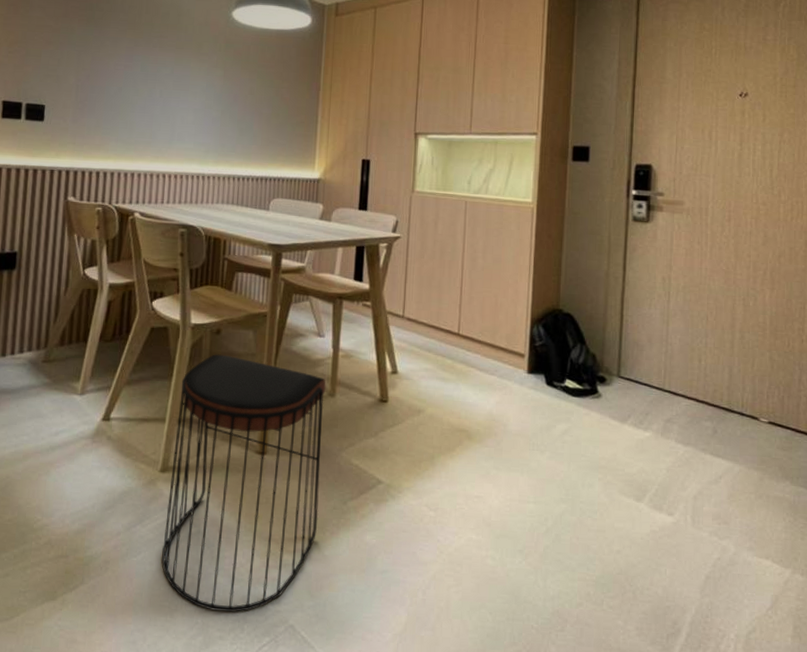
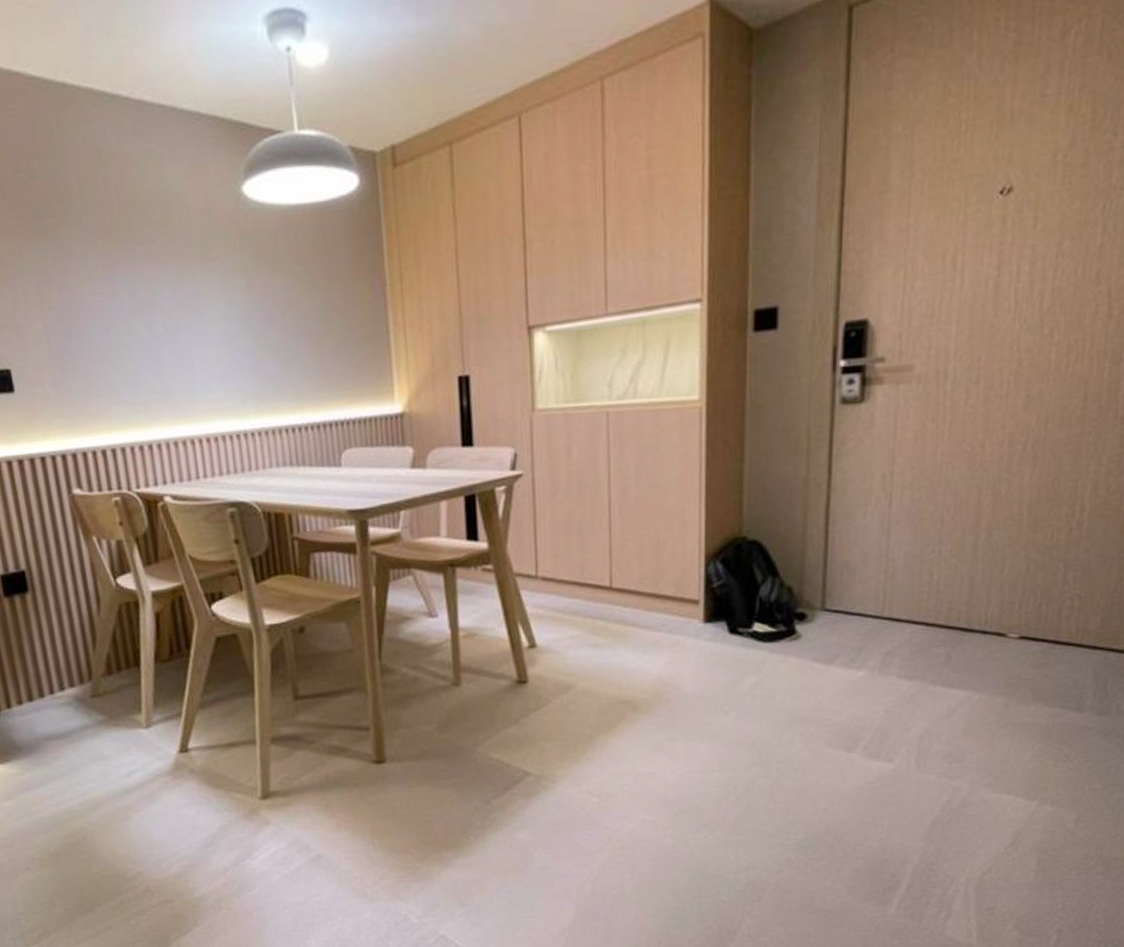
stool: present [161,354,326,612] -> none [266,656,459,933]

